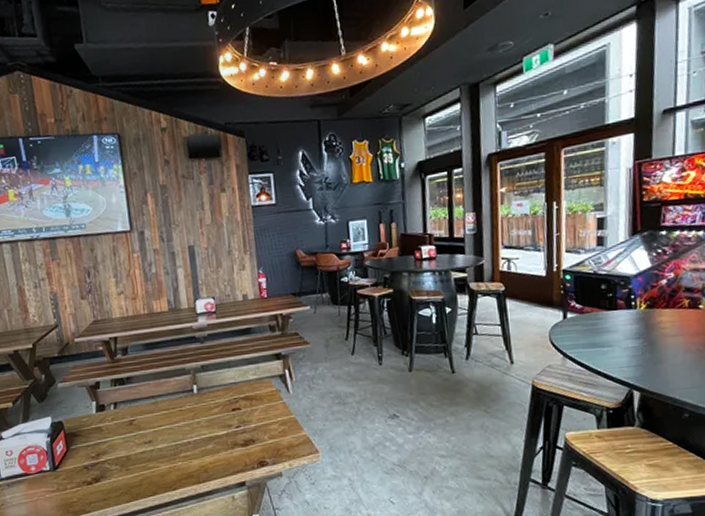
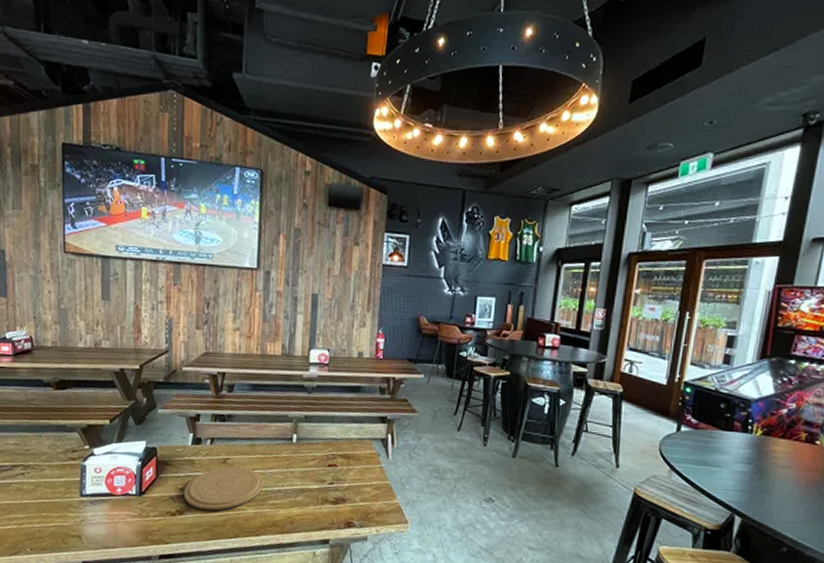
plate: none [96,425,173,474] -> present [183,466,264,511]

